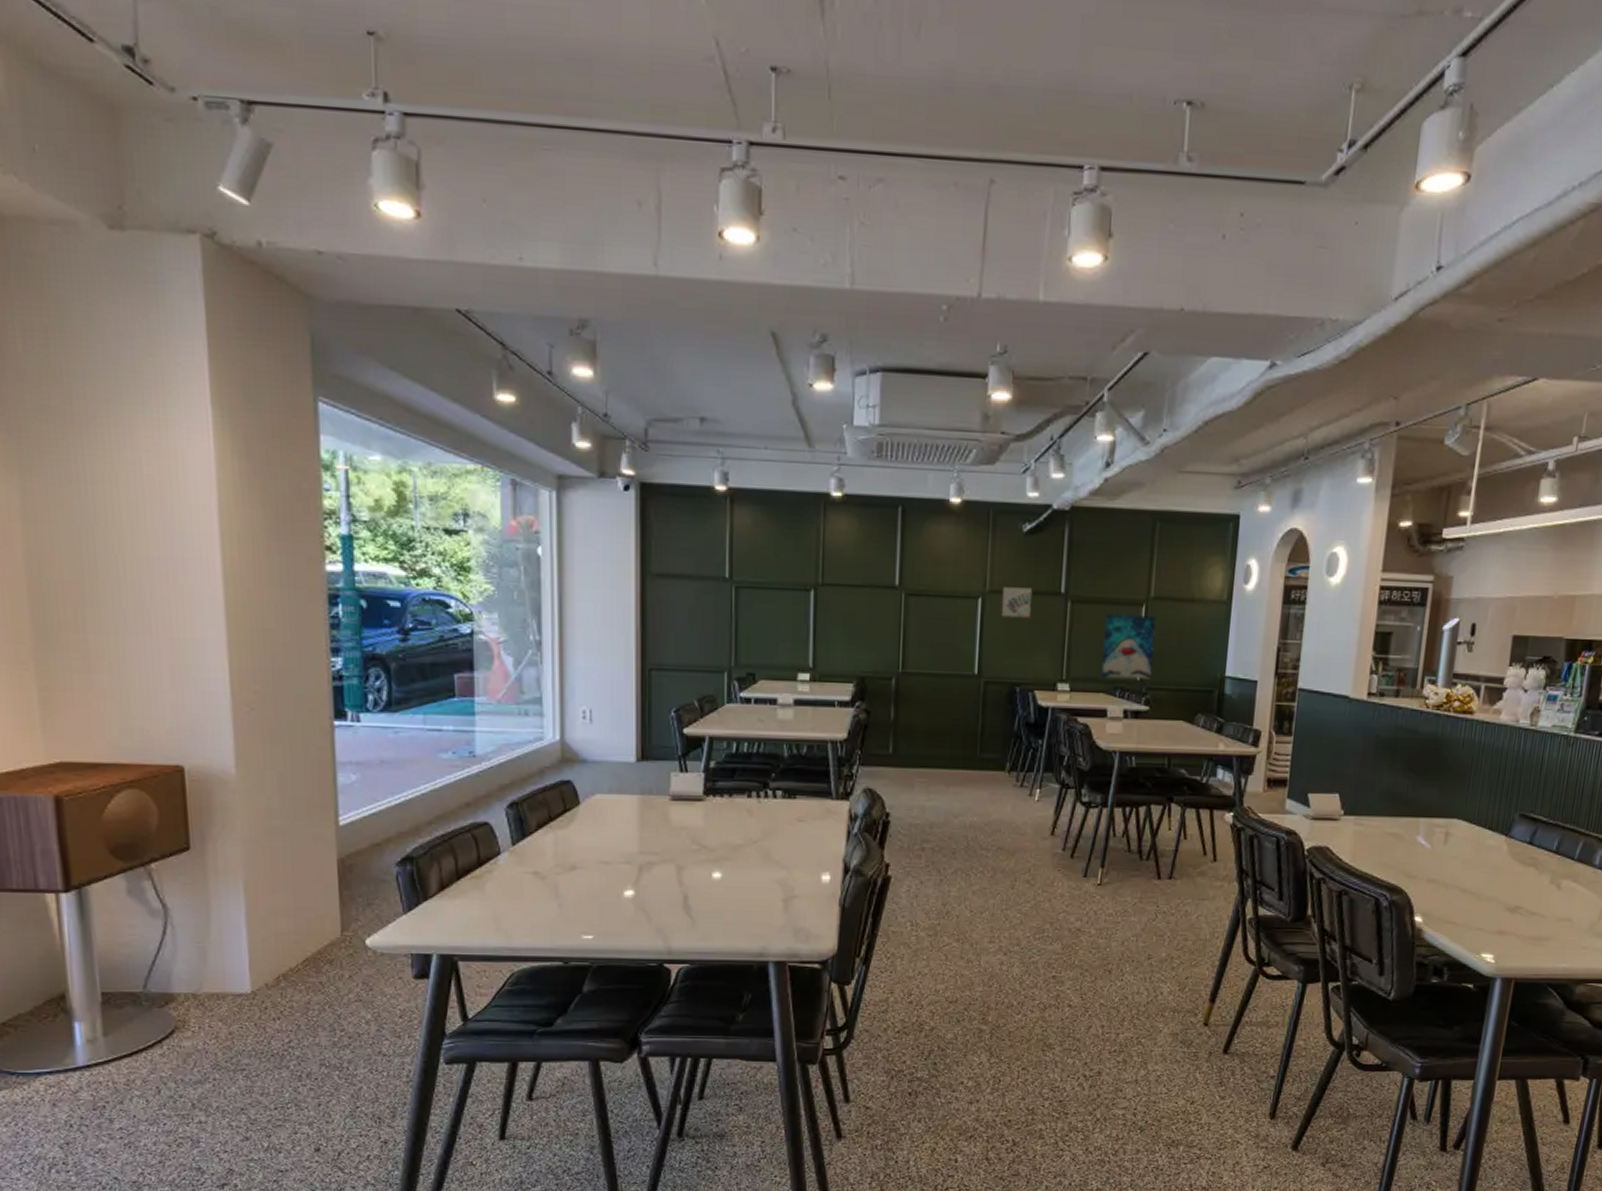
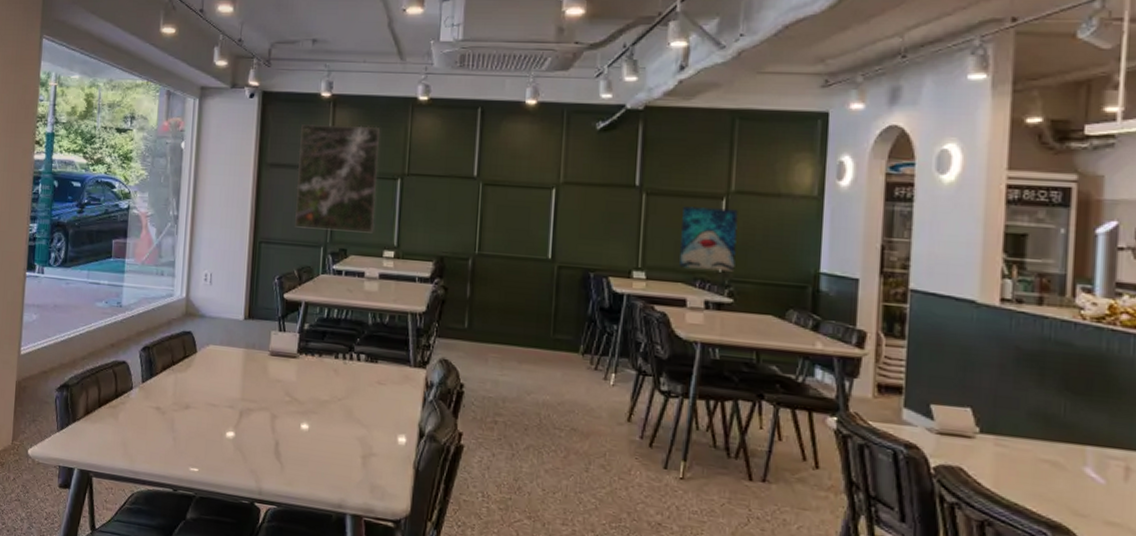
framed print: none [690,525,787,654] -> present [294,124,380,233]
wall art: present [1000,585,1033,618] -> none [574,177,607,209]

